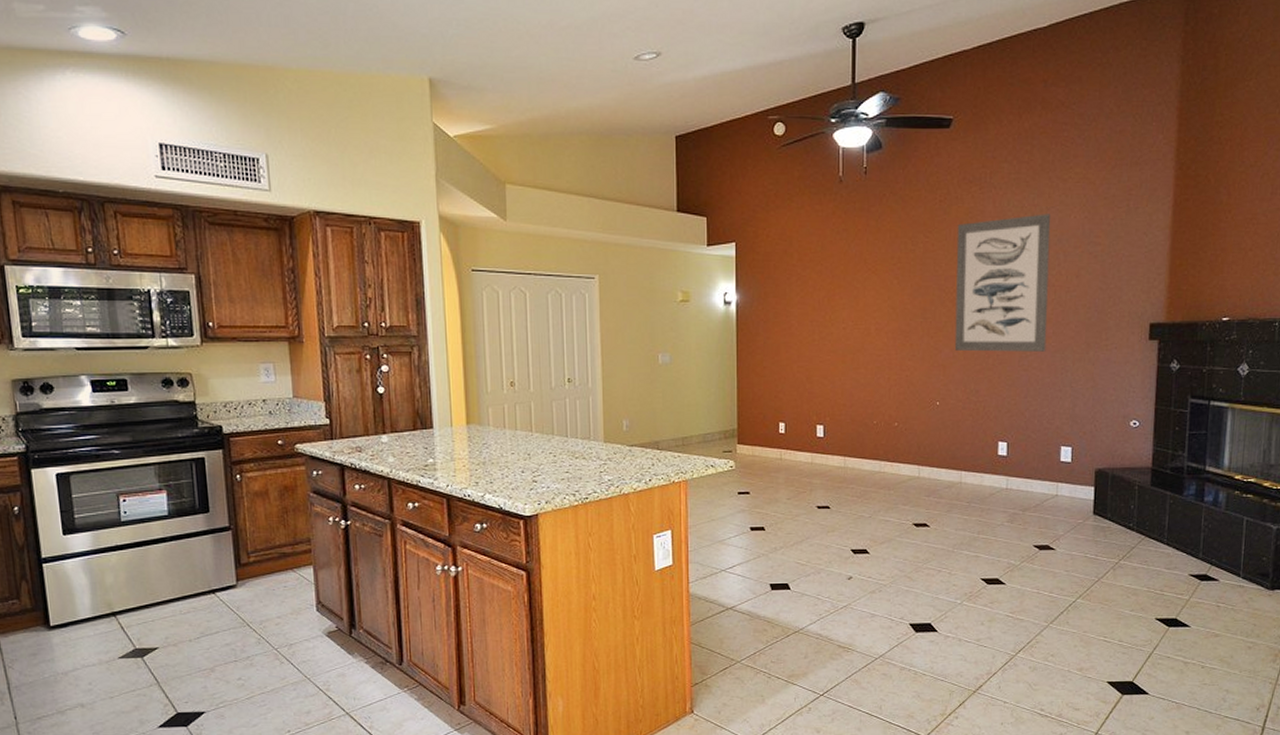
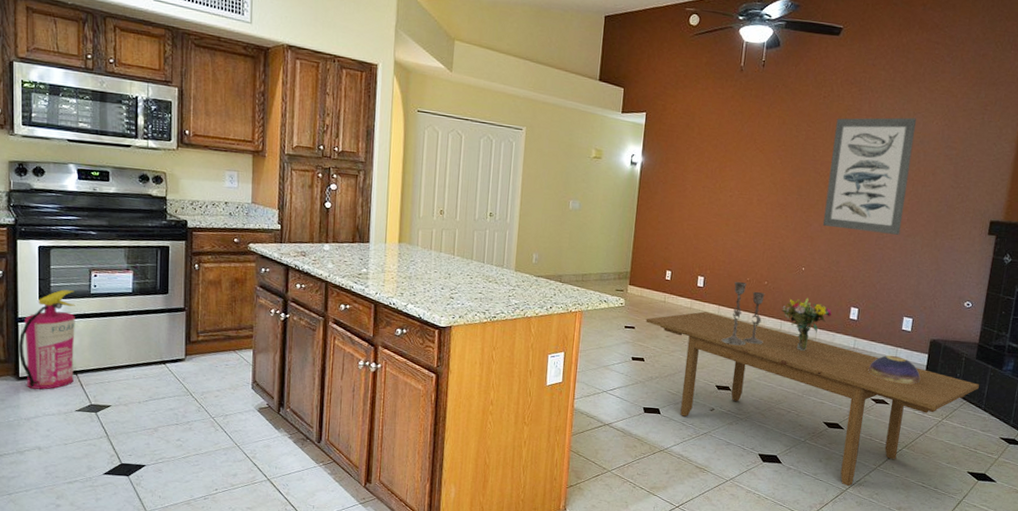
fire extinguisher: none [45,520,113,638] -> present [18,289,75,390]
dining table: none [761,465,1158,651] -> present [645,311,979,487]
candlestick: none [851,426,900,500] -> present [721,281,765,346]
bouquet: none [918,436,976,500] -> present [781,298,832,352]
decorative bowl: none [1026,493,1088,524] -> present [868,355,921,384]

